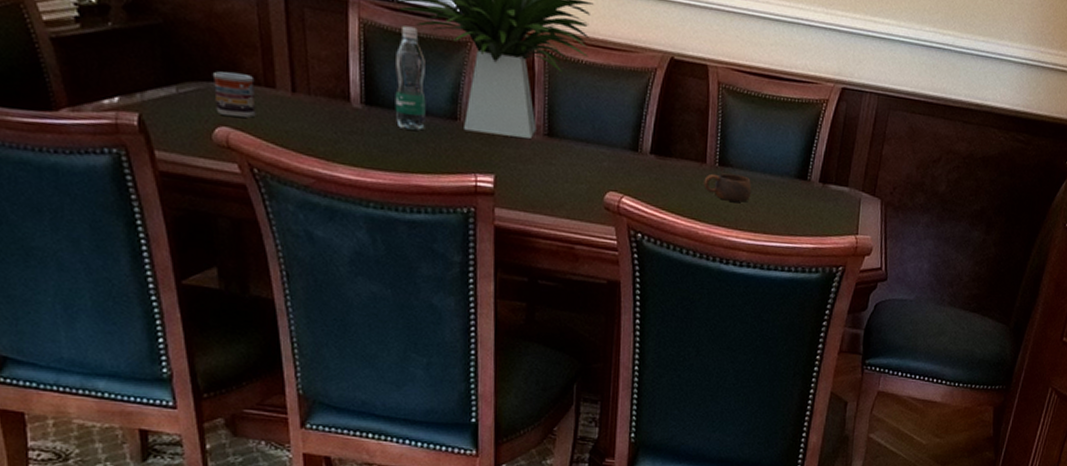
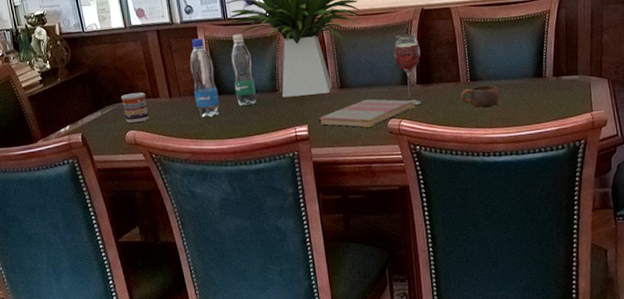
bottle: none [329,17,369,135] -> present [189,38,220,118]
binder: none [510,158,645,197] -> present [318,99,416,128]
wineglass: none [625,83,662,182] -> present [393,33,421,106]

